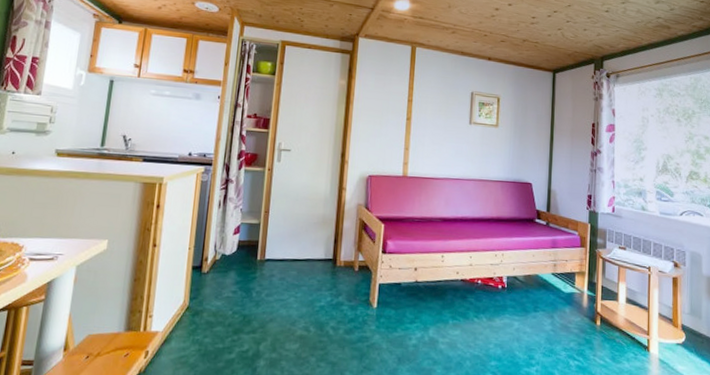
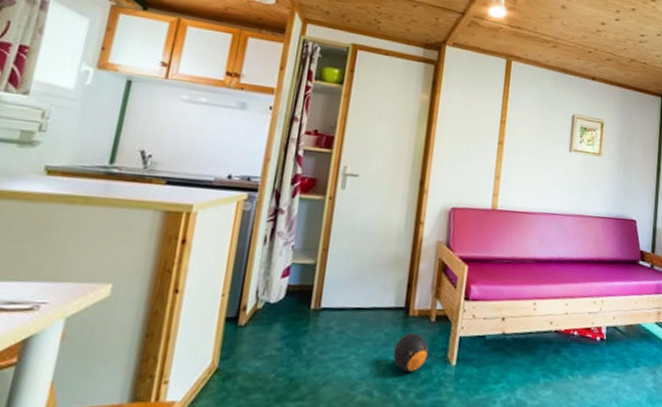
decorative ball: none [324,280,354,313] -> present [393,332,429,373]

